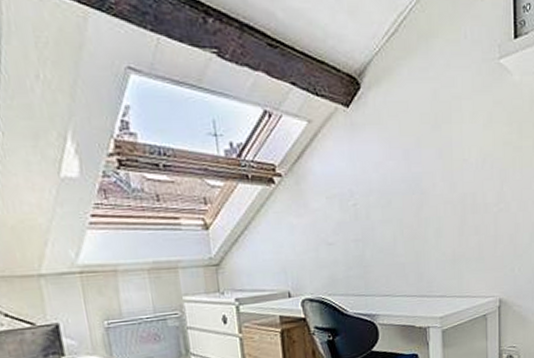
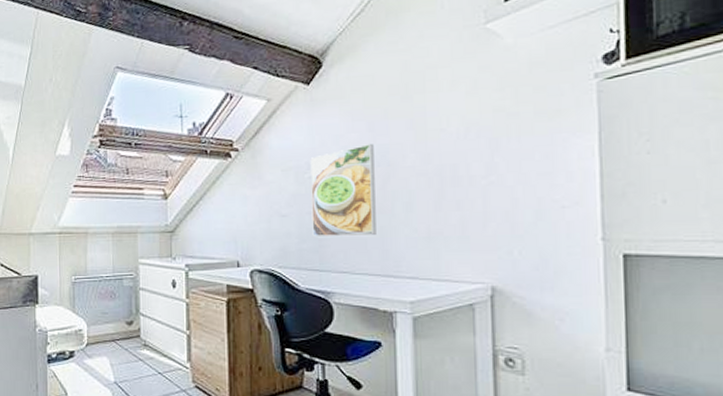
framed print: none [353,172,413,265] -> present [310,144,376,238]

